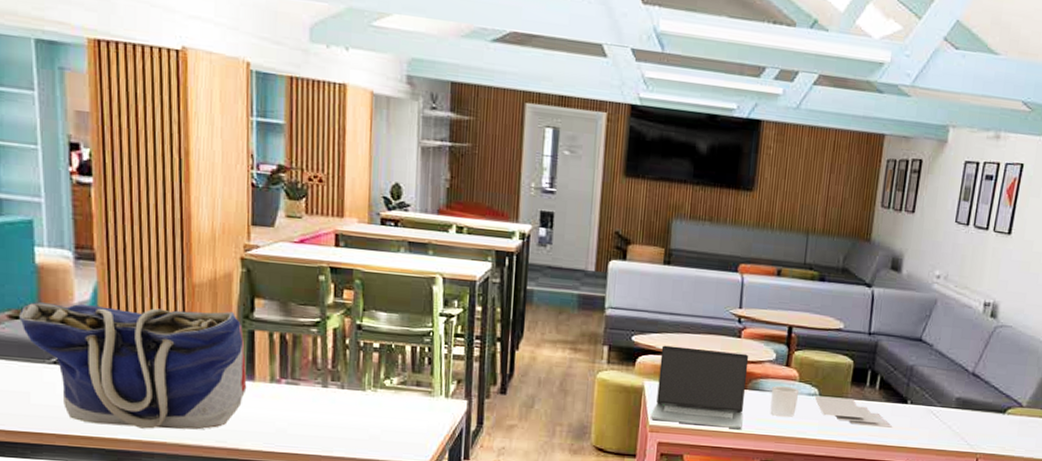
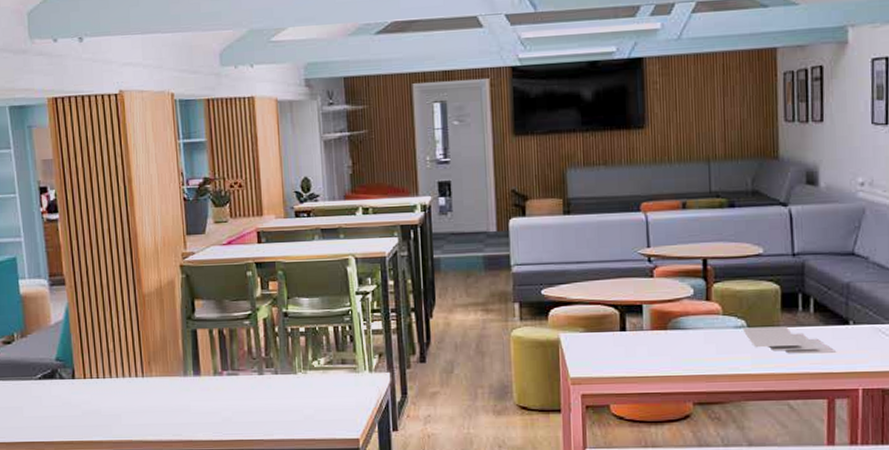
tote bag: present [19,302,247,430] -> none [11,315,195,430]
laptop: present [651,345,749,429] -> none [571,293,668,373]
mug: present [770,385,799,418] -> none [693,321,724,355]

